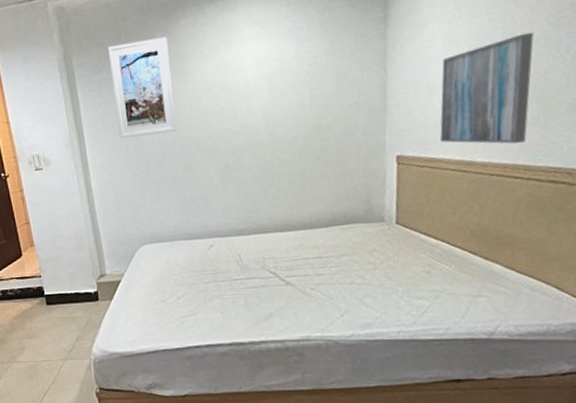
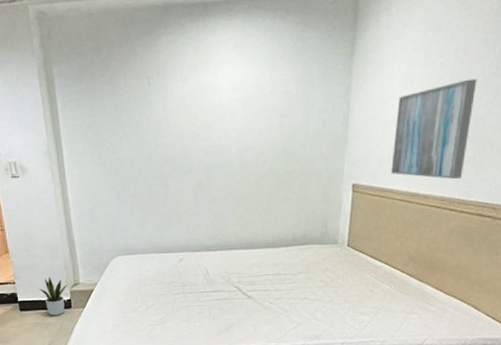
potted plant: none [65,268,94,310] -> present [39,276,68,316]
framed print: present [107,37,177,139] -> none [88,53,153,152]

